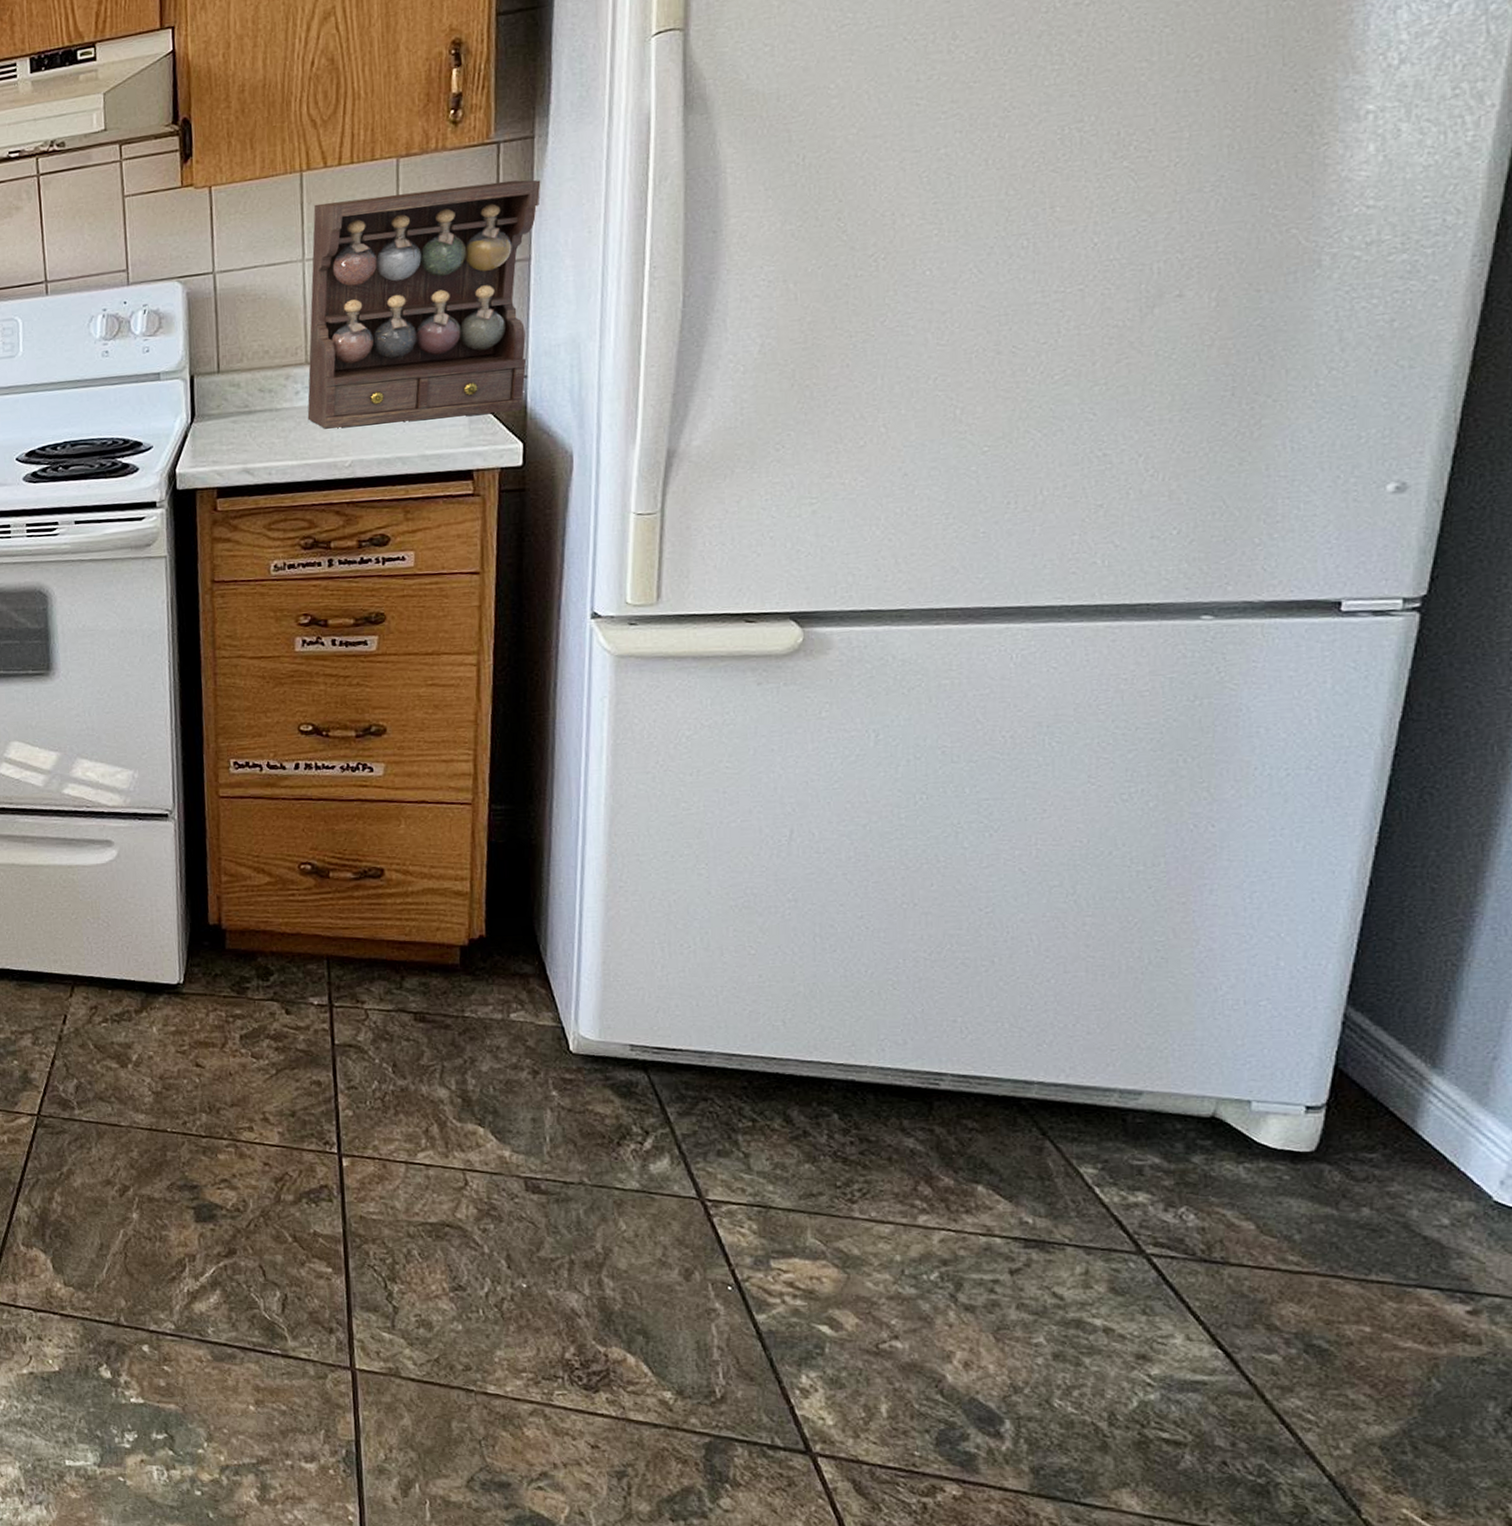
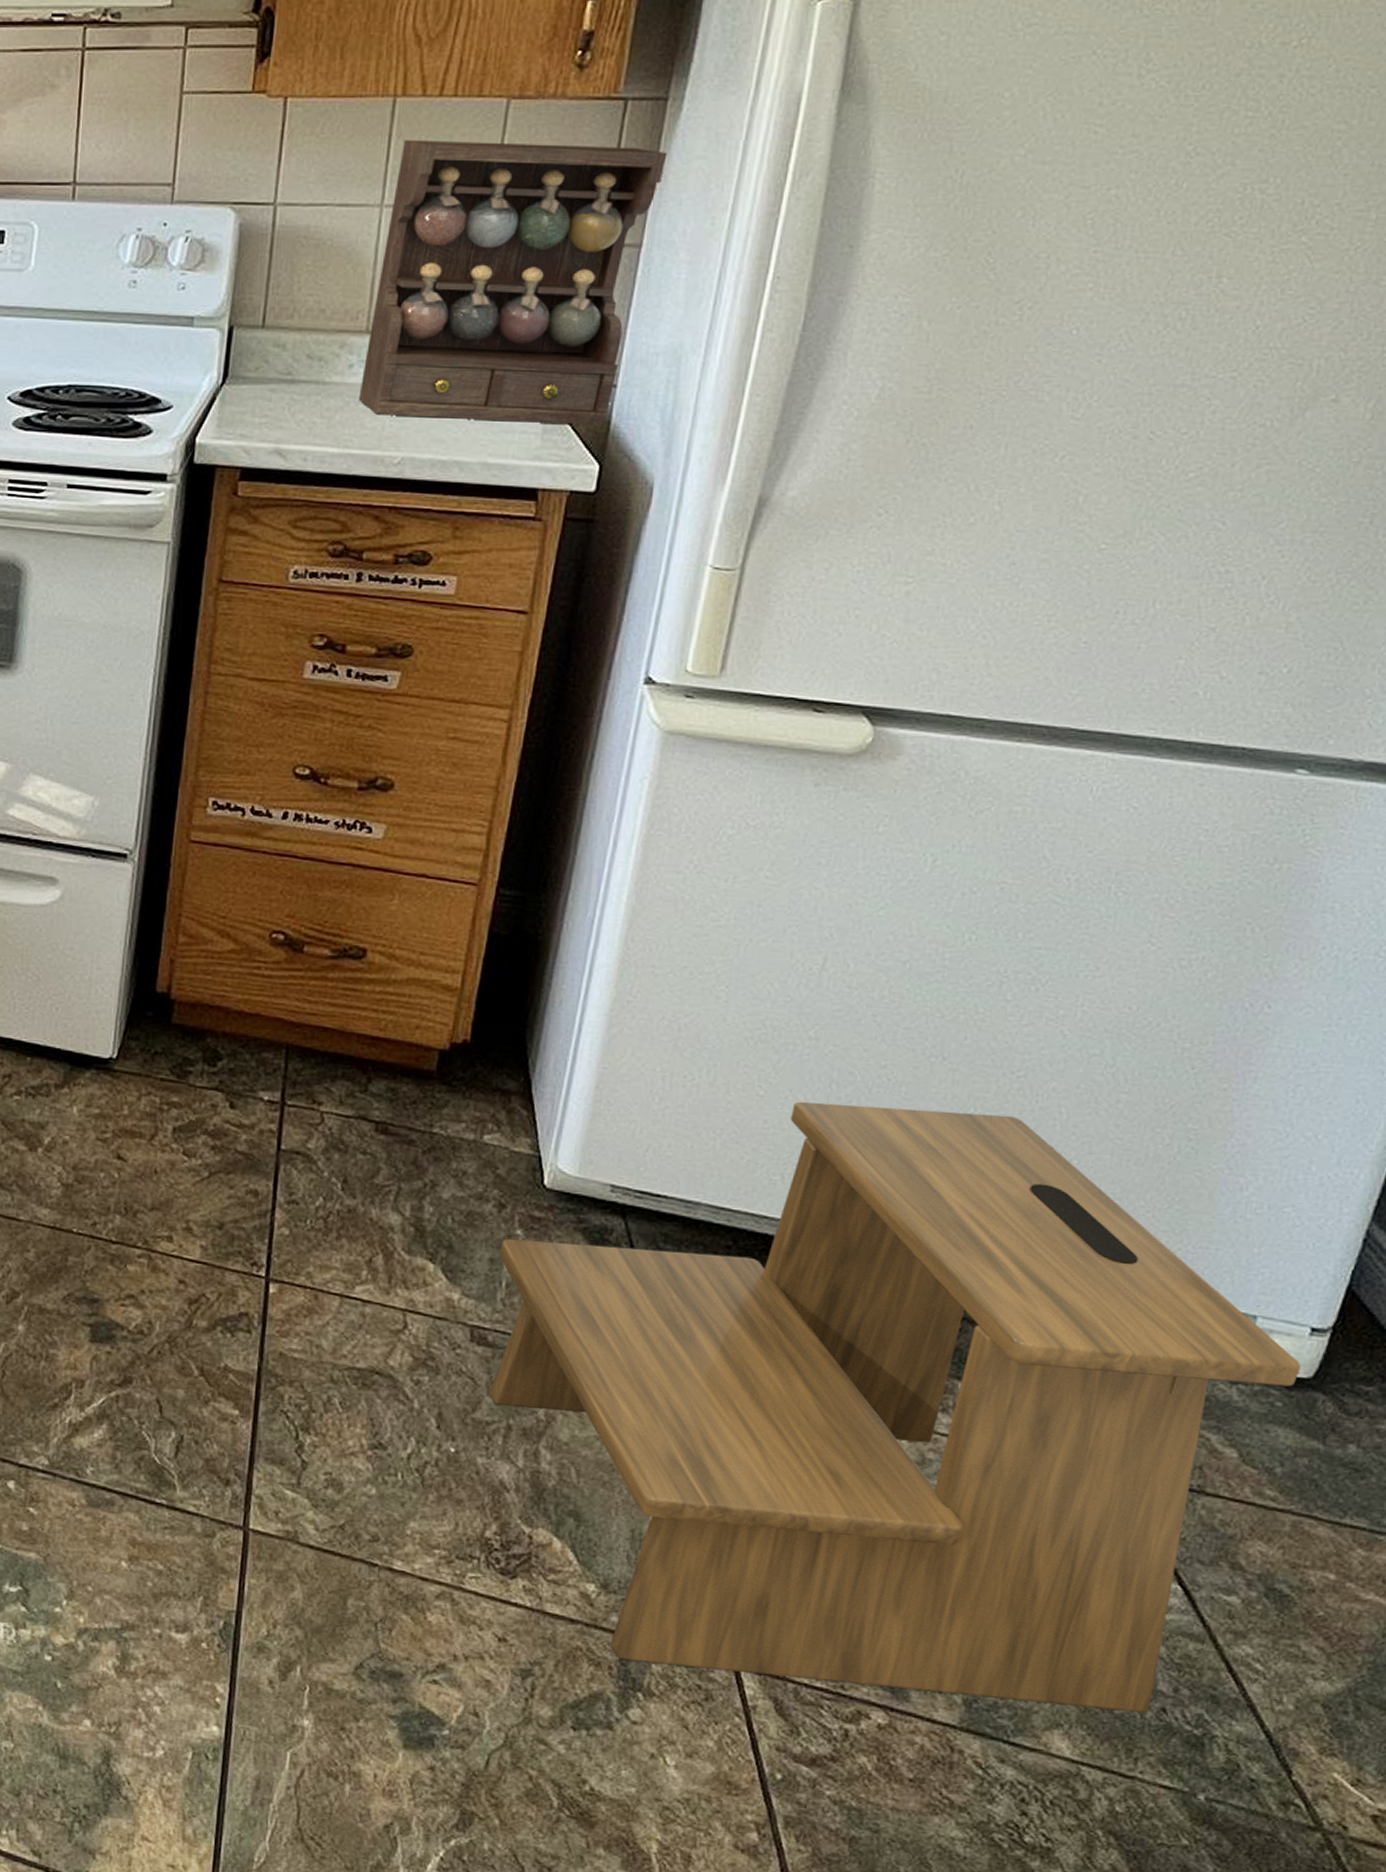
step stool: none [539,947,1302,1468] -> present [489,1101,1301,1713]

